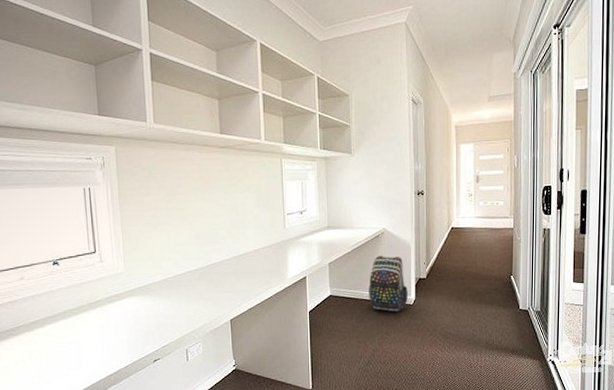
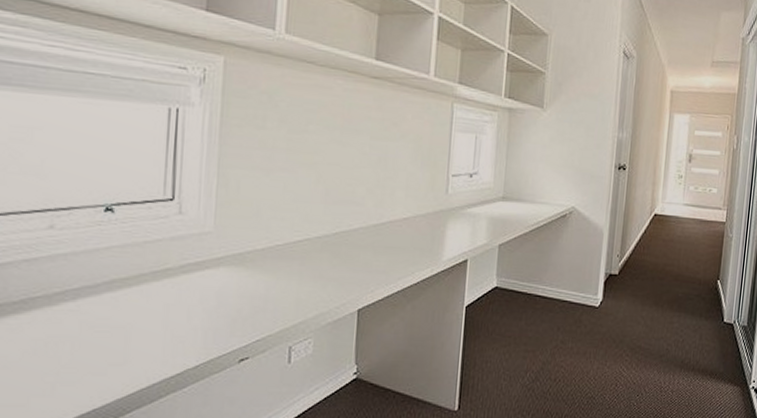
backpack: present [369,256,408,313] -> none [545,241,595,316]

